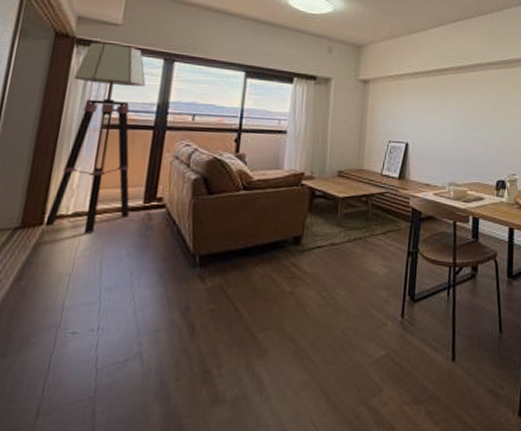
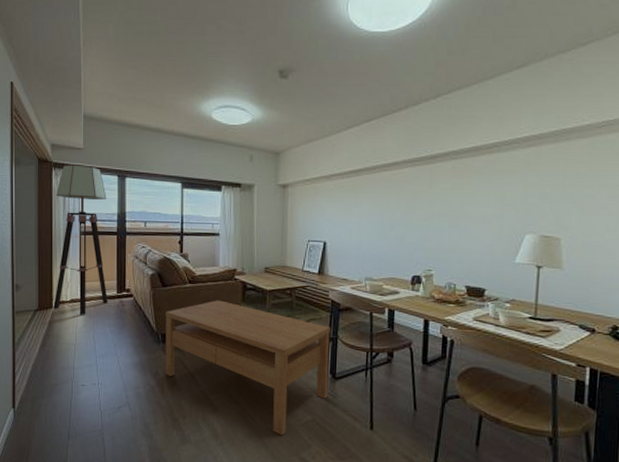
coffee table: none [198,210,410,380] -> present [165,300,330,436]

